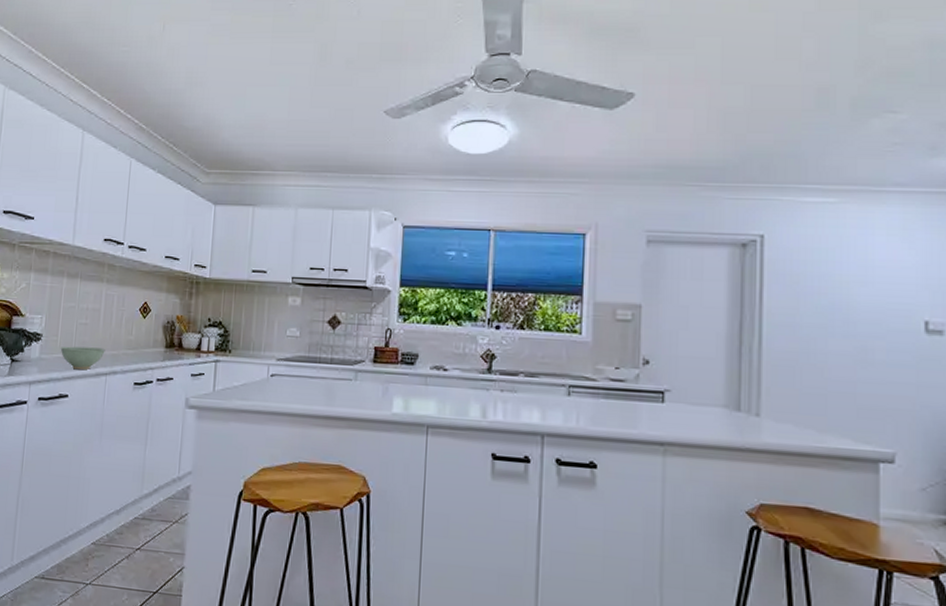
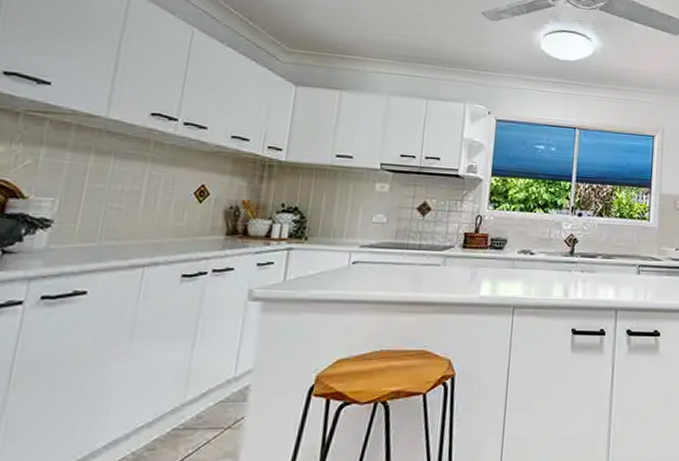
bowl: present [60,346,105,370] -> none [79,234,145,262]

